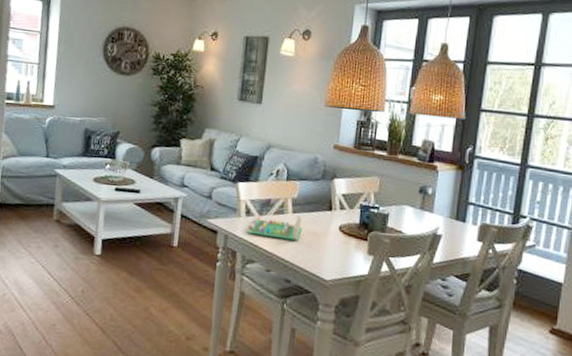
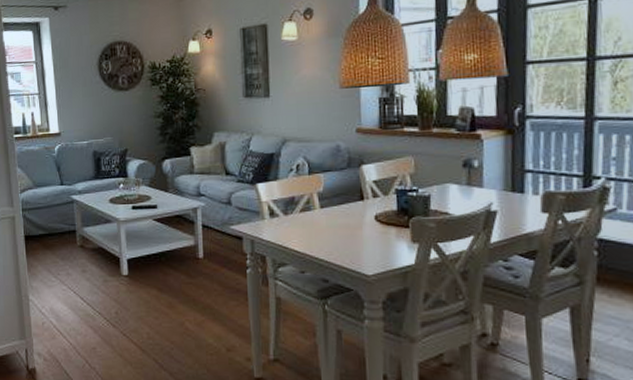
board game: present [245,215,302,241] -> none [272,209,333,237]

